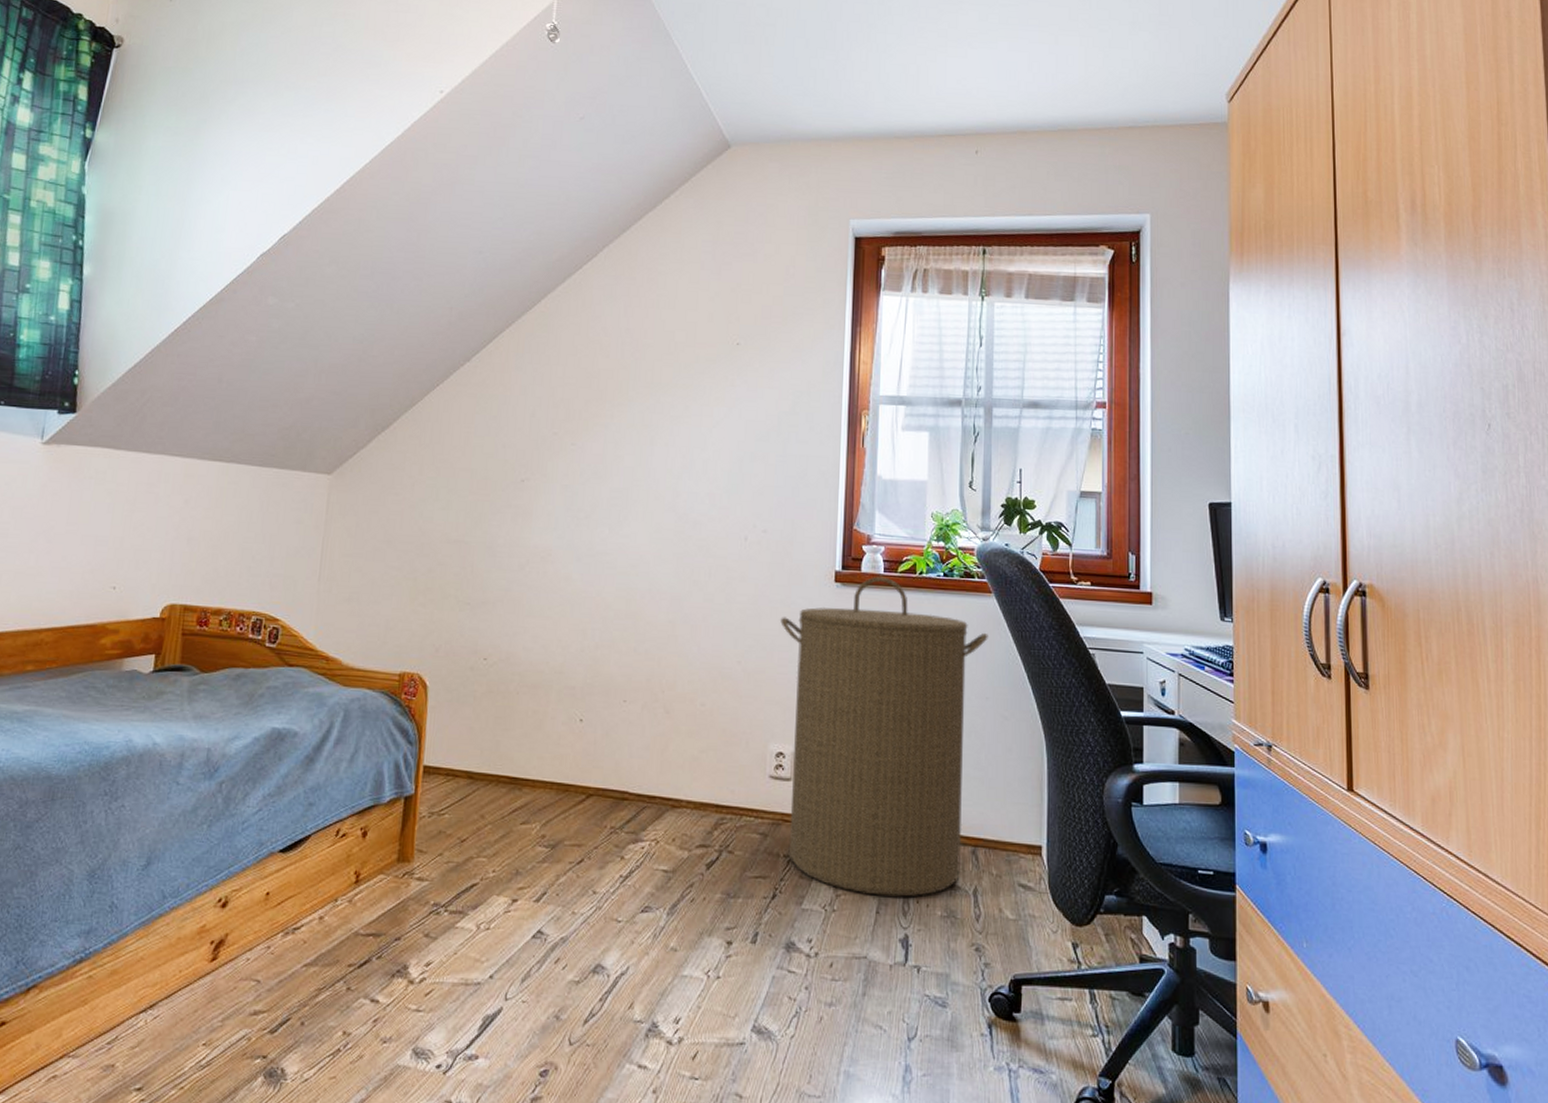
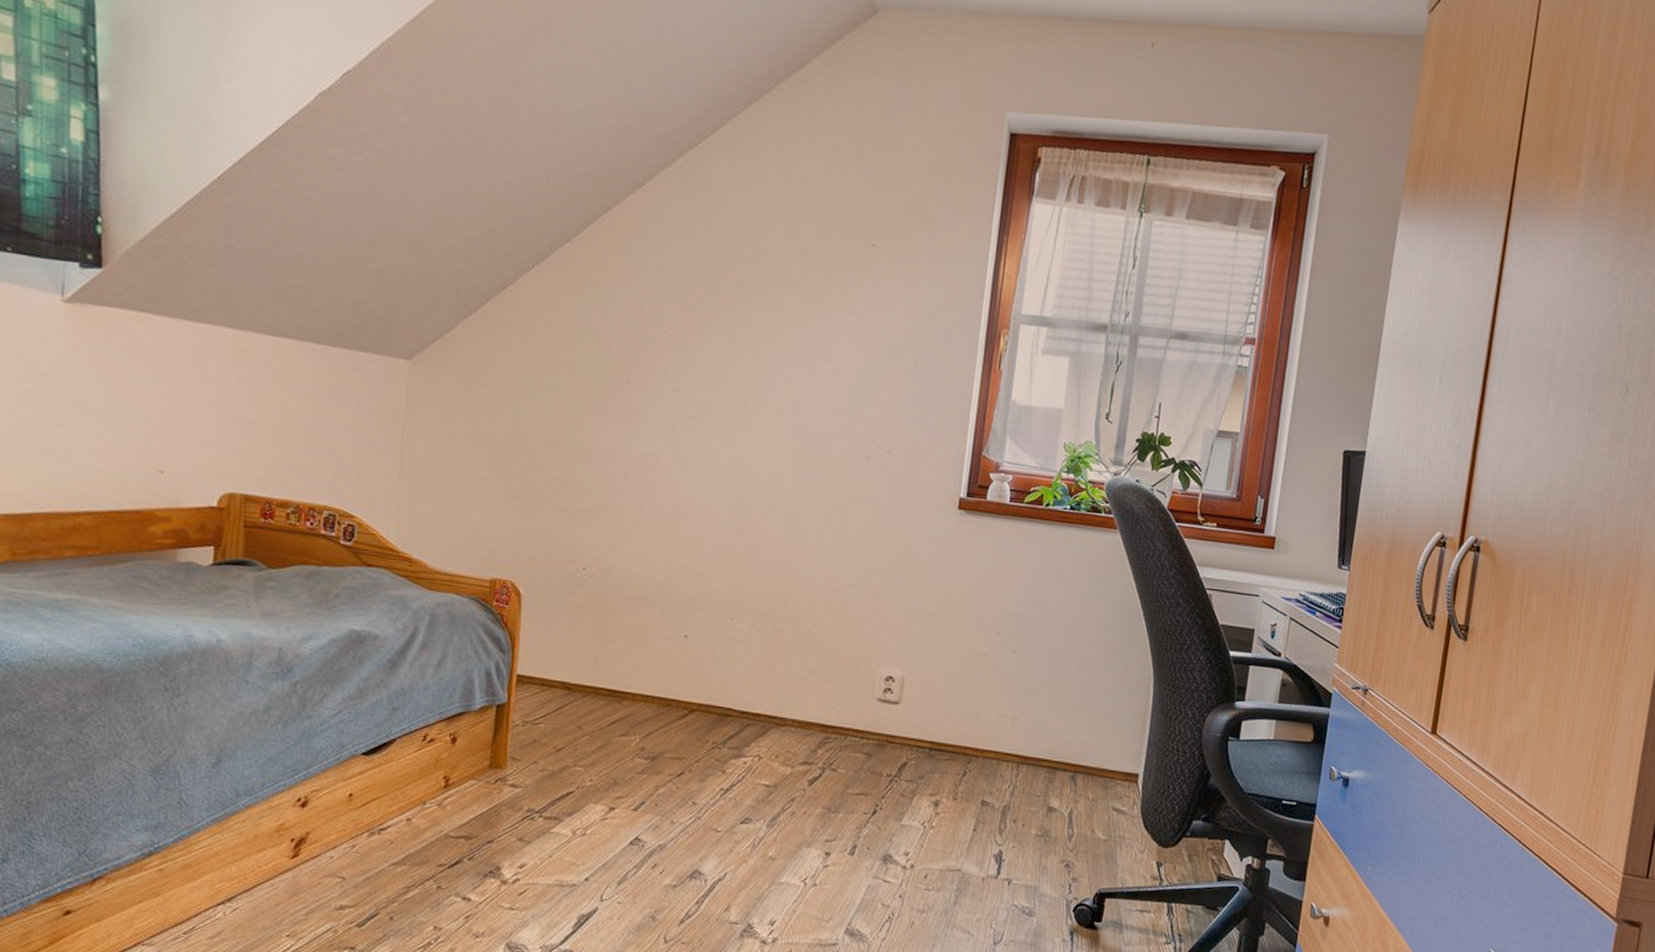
laundry hamper: present [780,576,988,897] -> none [891,505,1109,817]

